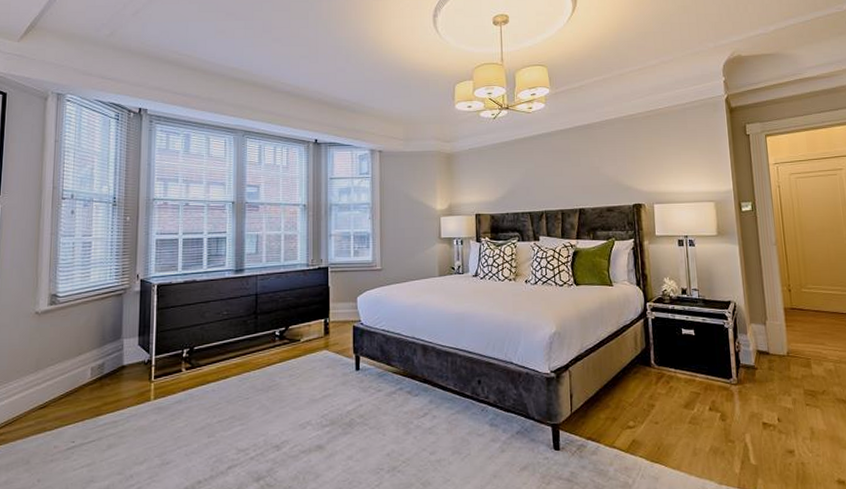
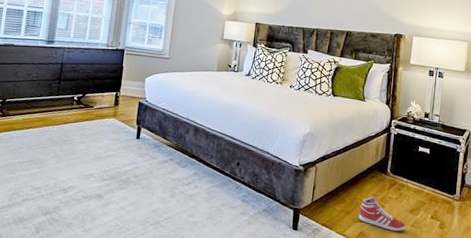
sneaker: none [627,396,684,433] -> present [358,197,406,232]

